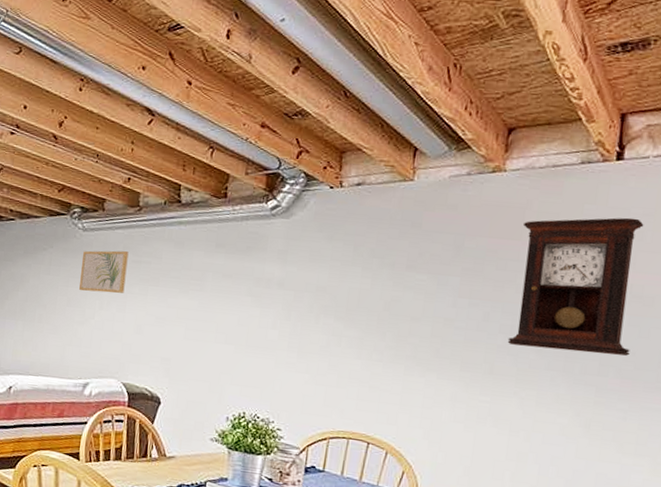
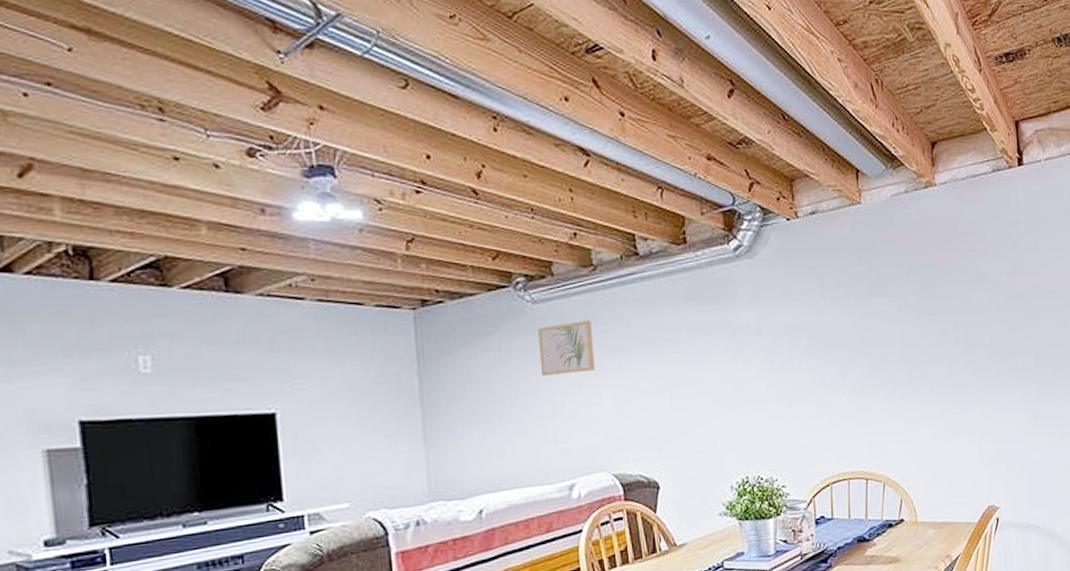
pendulum clock: present [507,217,644,356] -> none [958,219,1055,354]

